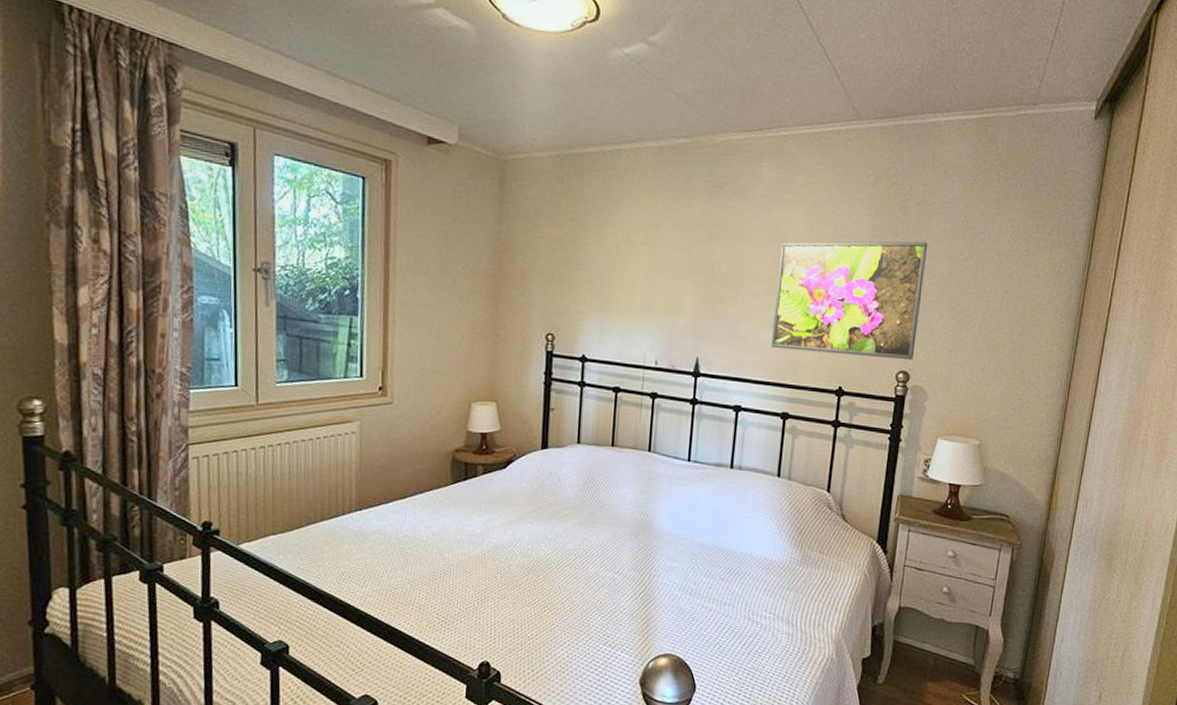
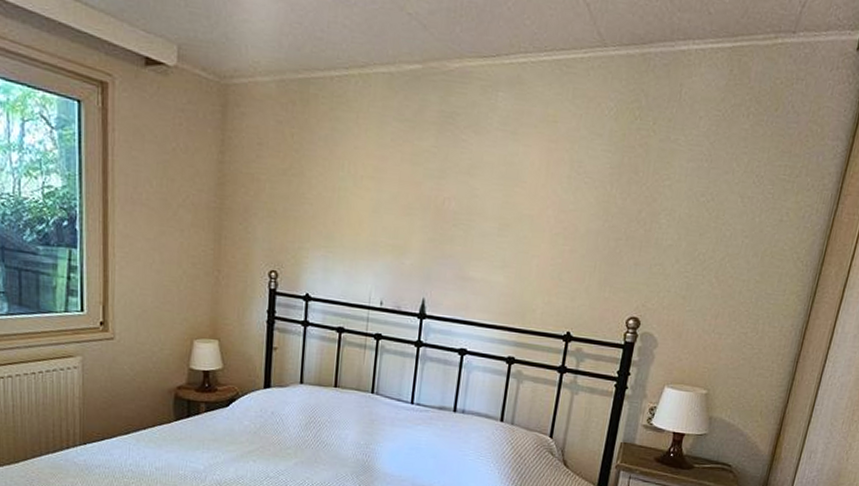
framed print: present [770,241,928,361] -> none [499,179,669,307]

